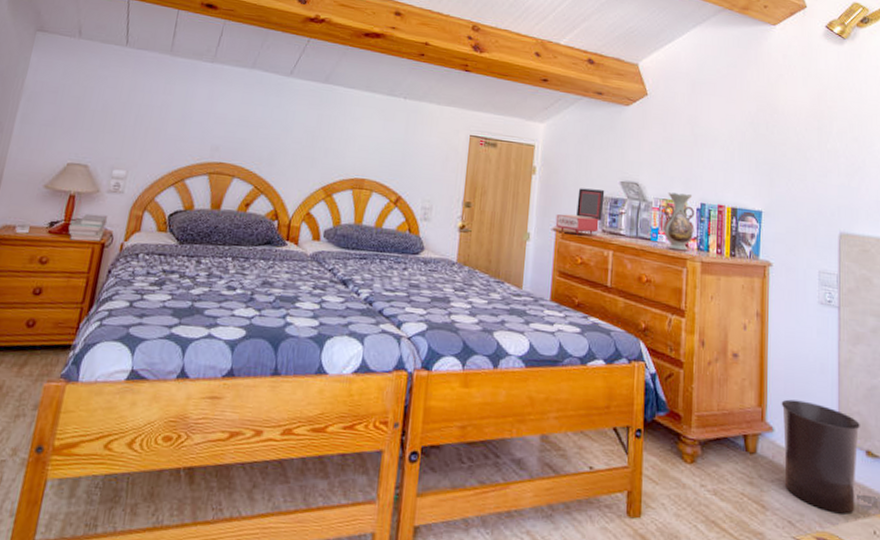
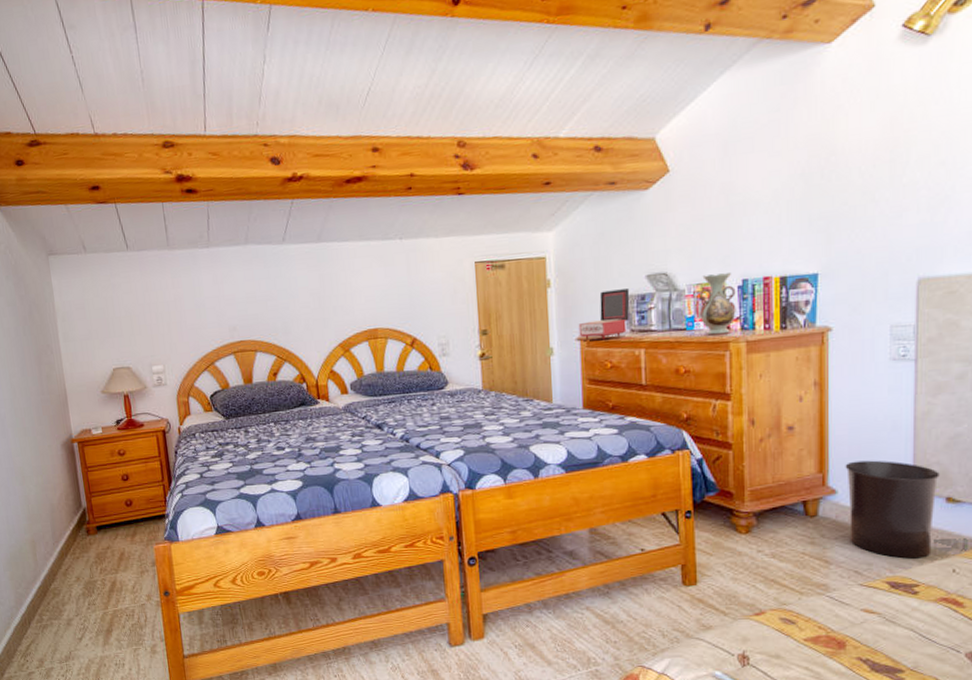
books: present [68,213,108,242] -> none [132,406,162,432]

